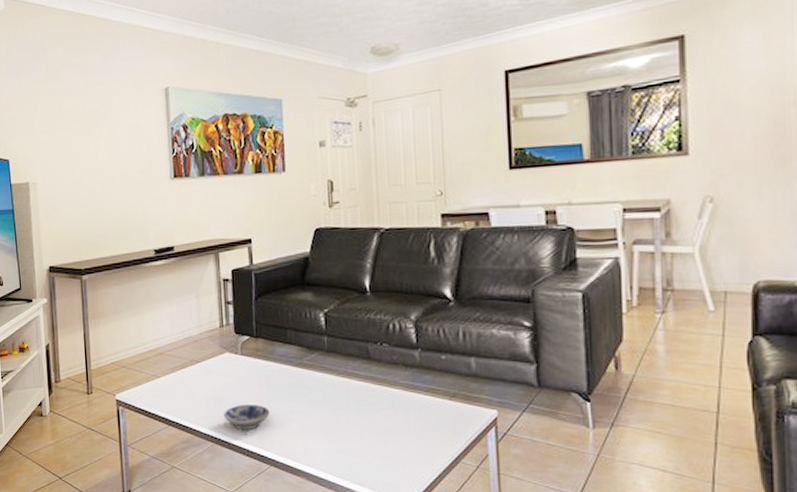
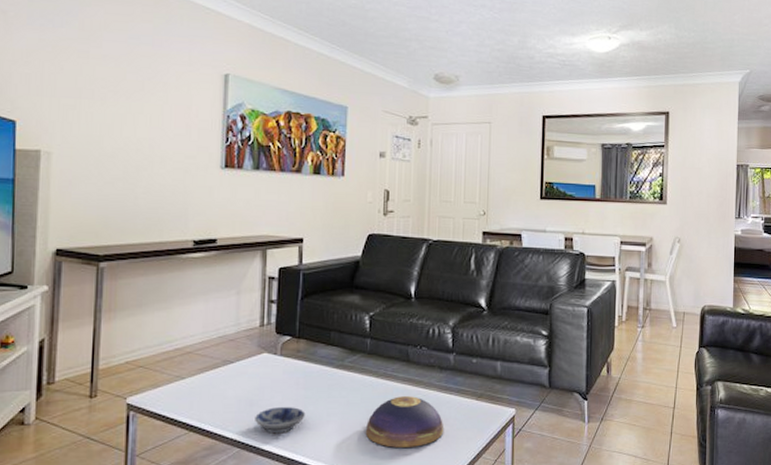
decorative bowl: none [330,395,415,448] -> present [365,396,444,448]

